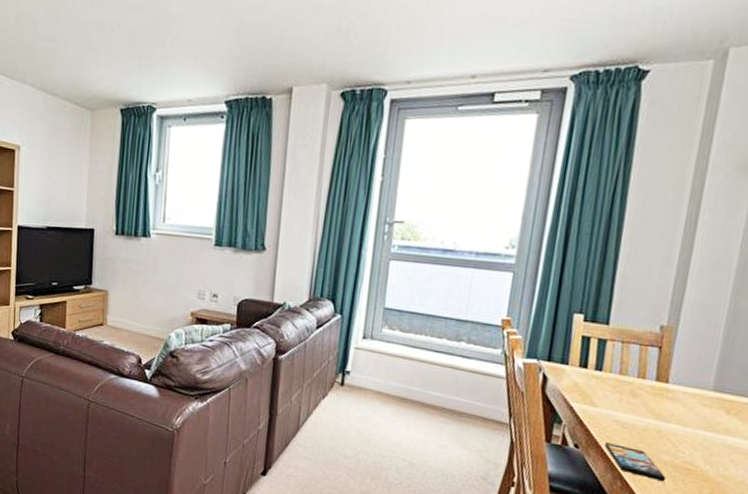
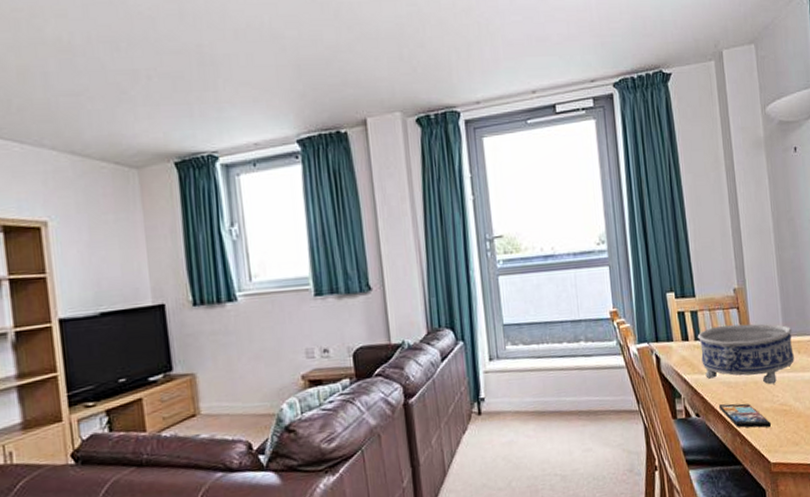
decorative bowl: none [597,361,726,439] -> present [697,323,794,385]

